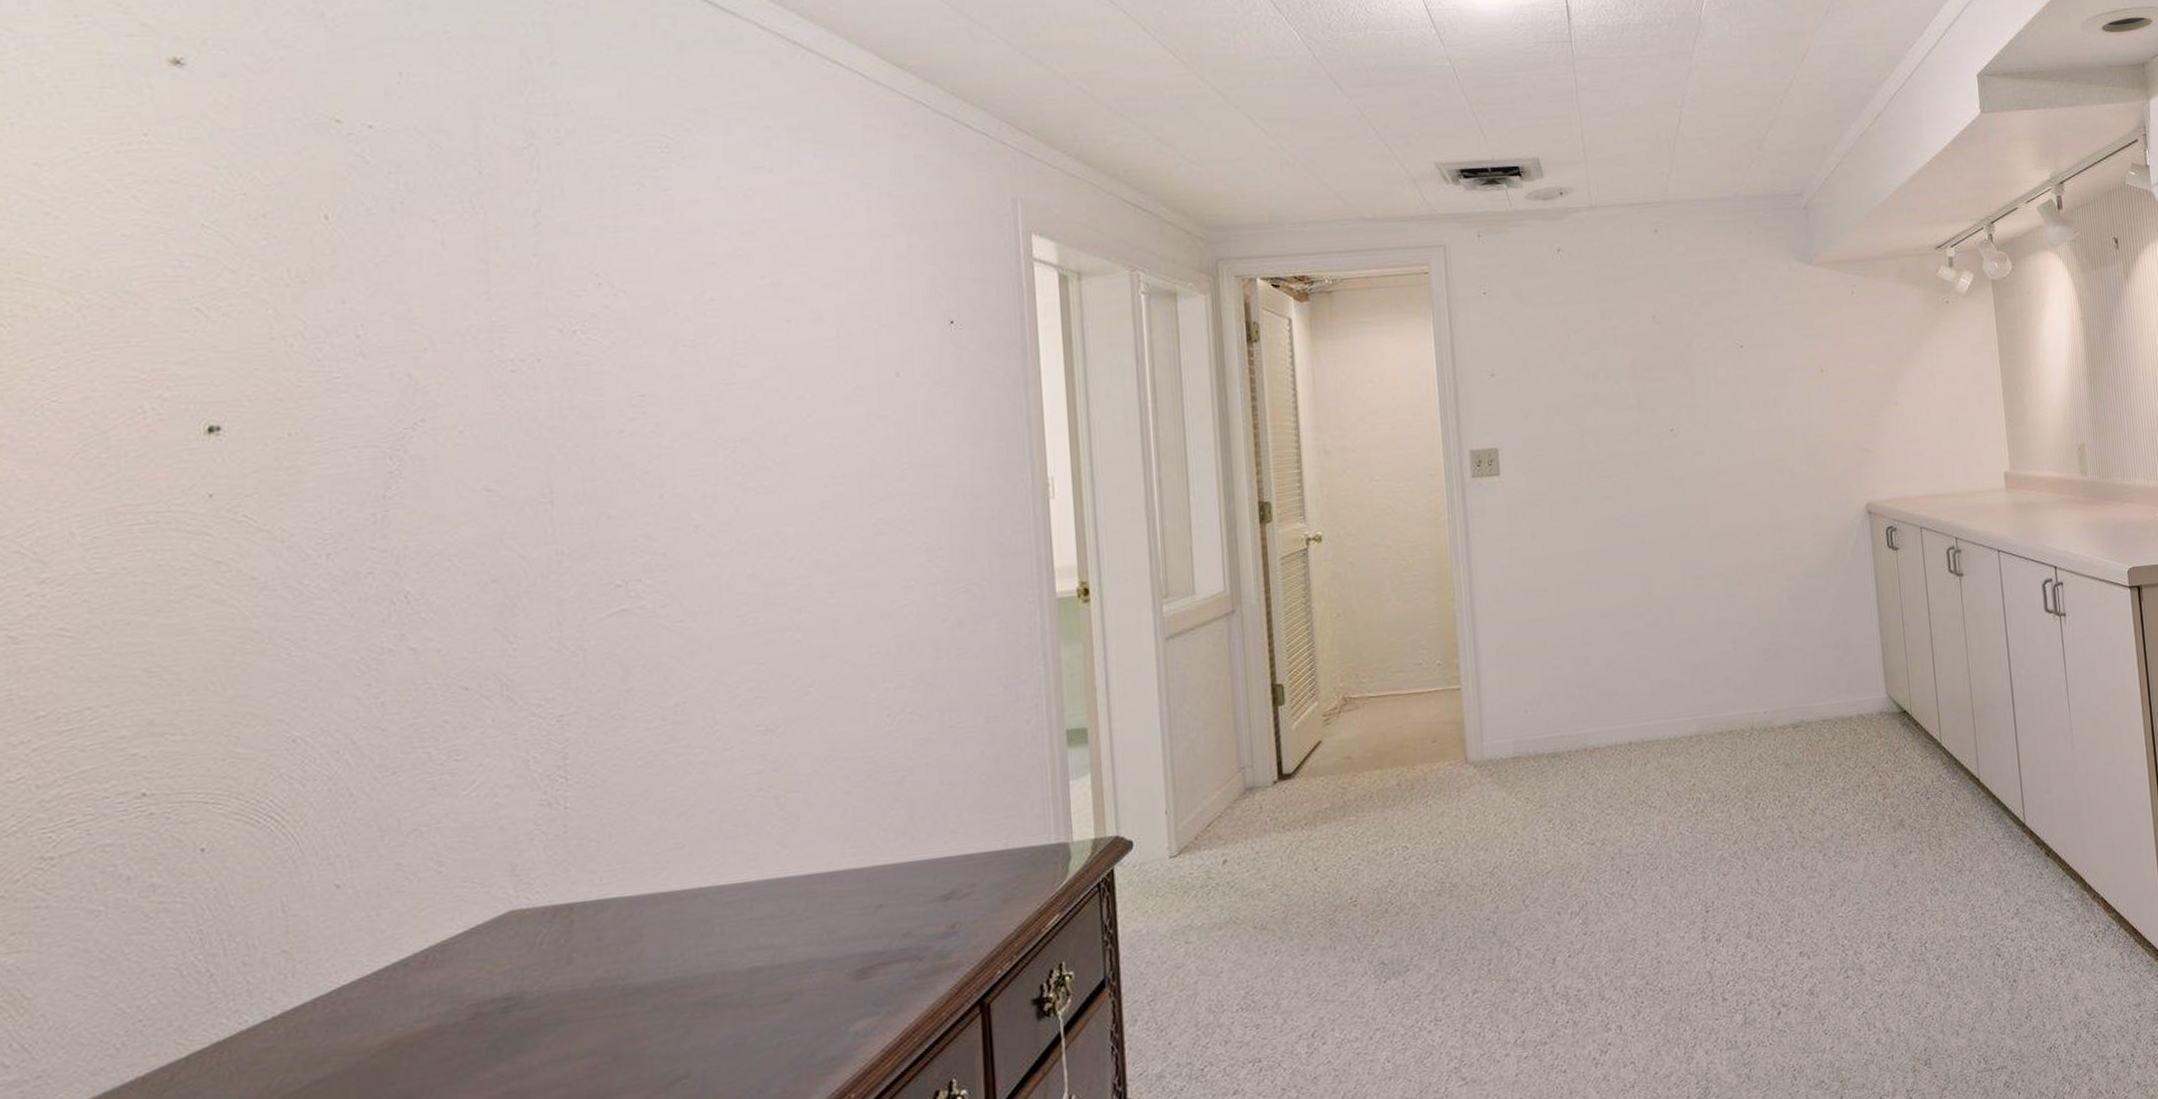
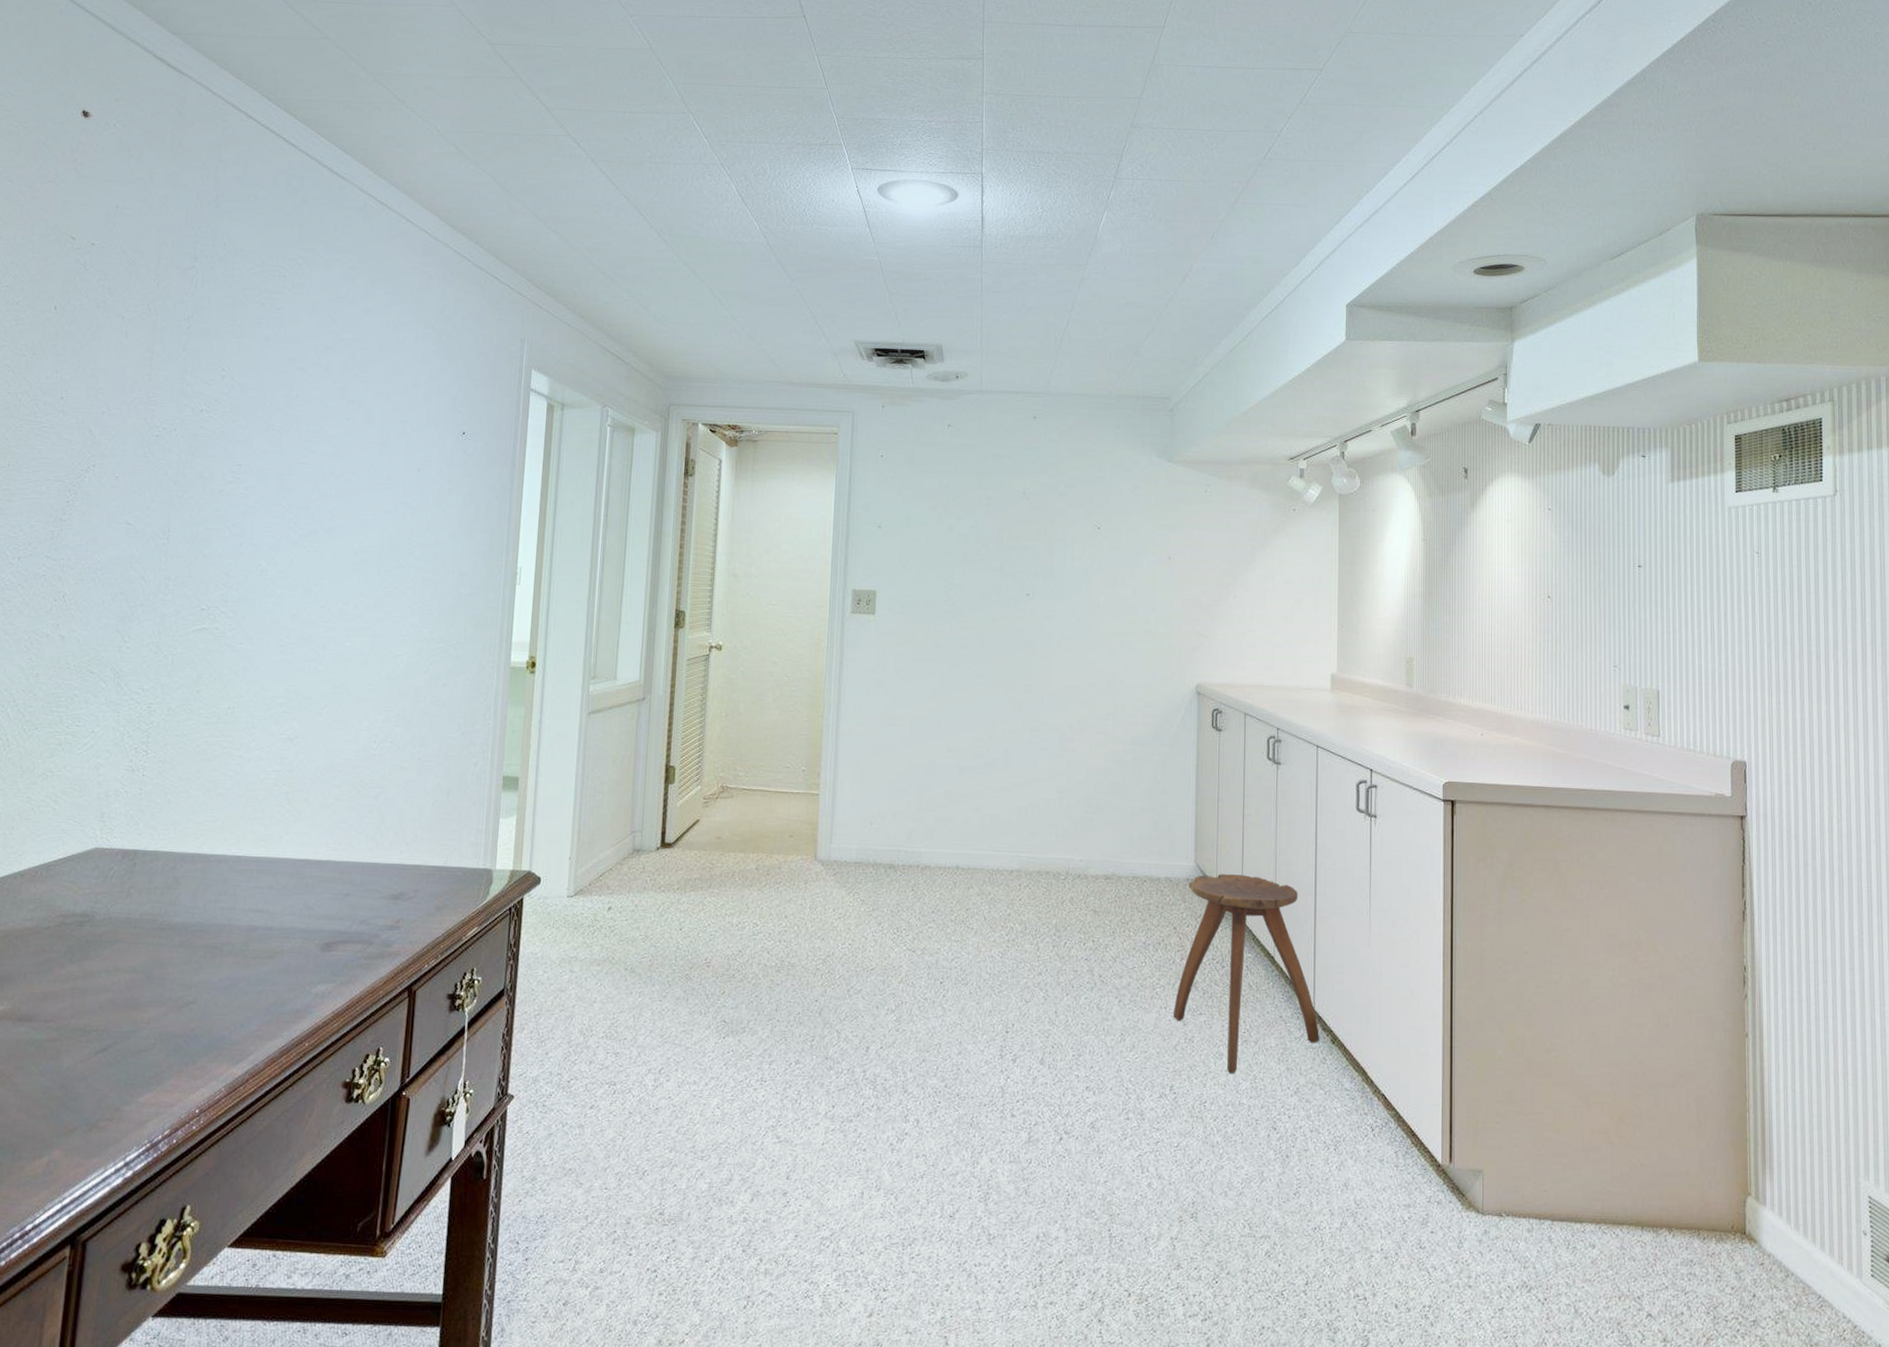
stool: none [1881,697,2034,909] -> present [1172,874,1319,1074]

